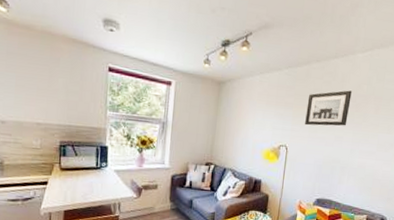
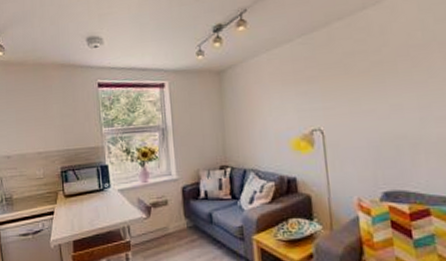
wall art: present [305,90,352,126] -> none [337,43,404,99]

